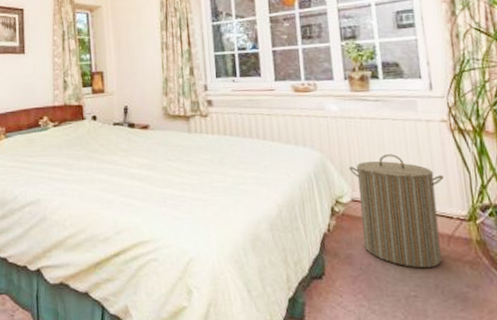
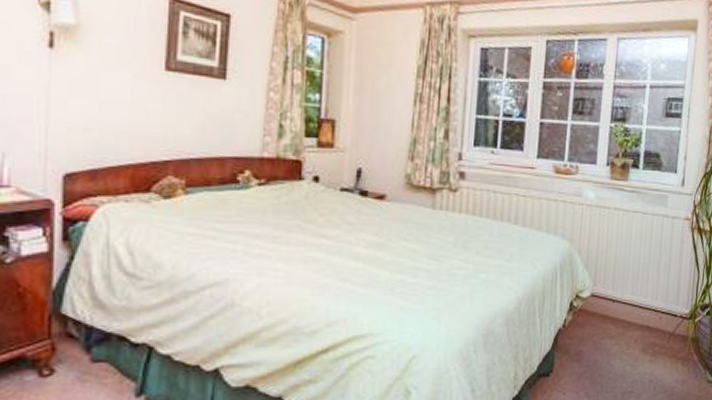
laundry hamper: present [349,154,444,269] -> none [594,249,678,365]

